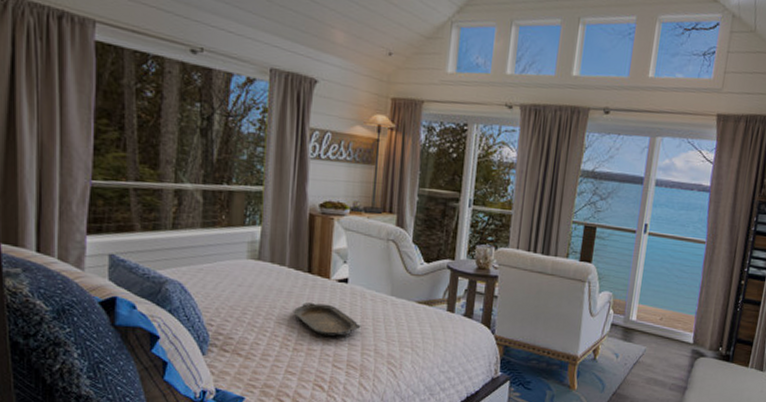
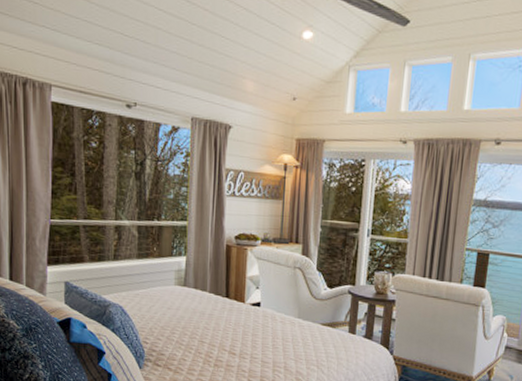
serving tray: present [293,303,361,337] -> none [213,324,272,355]

